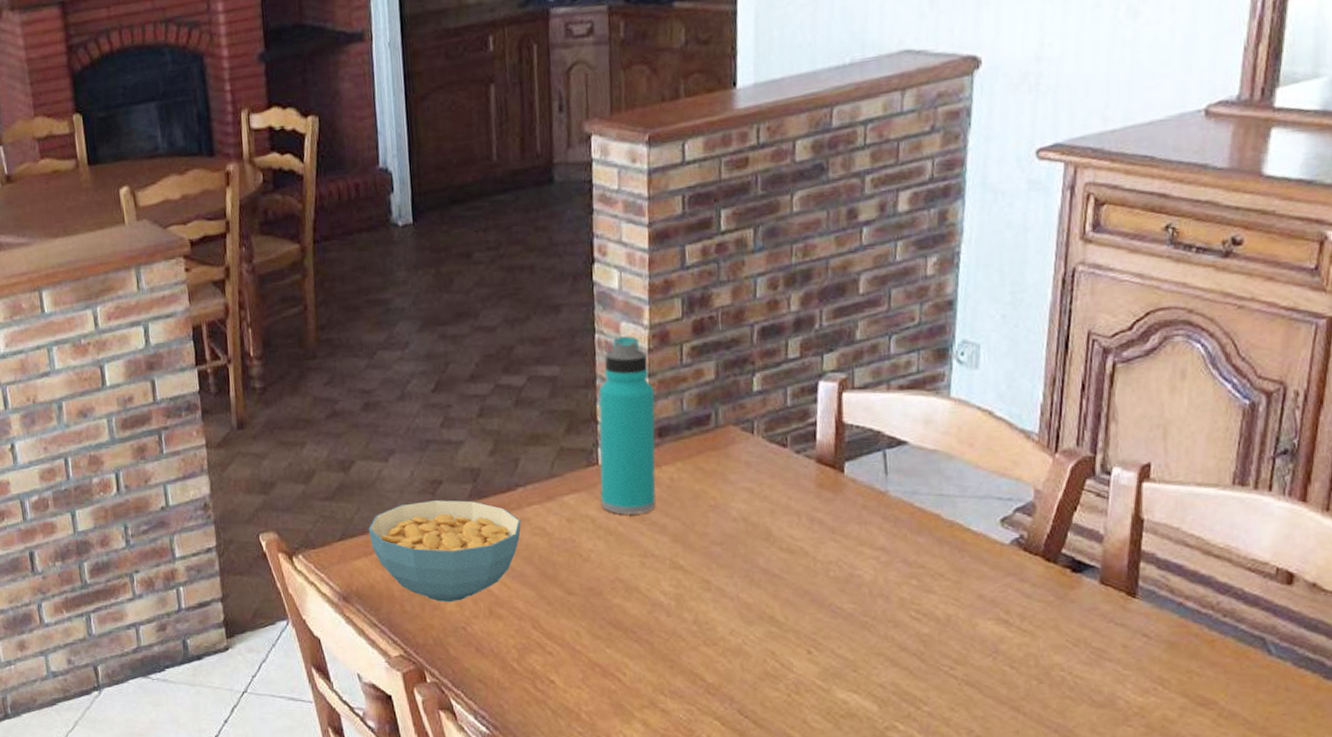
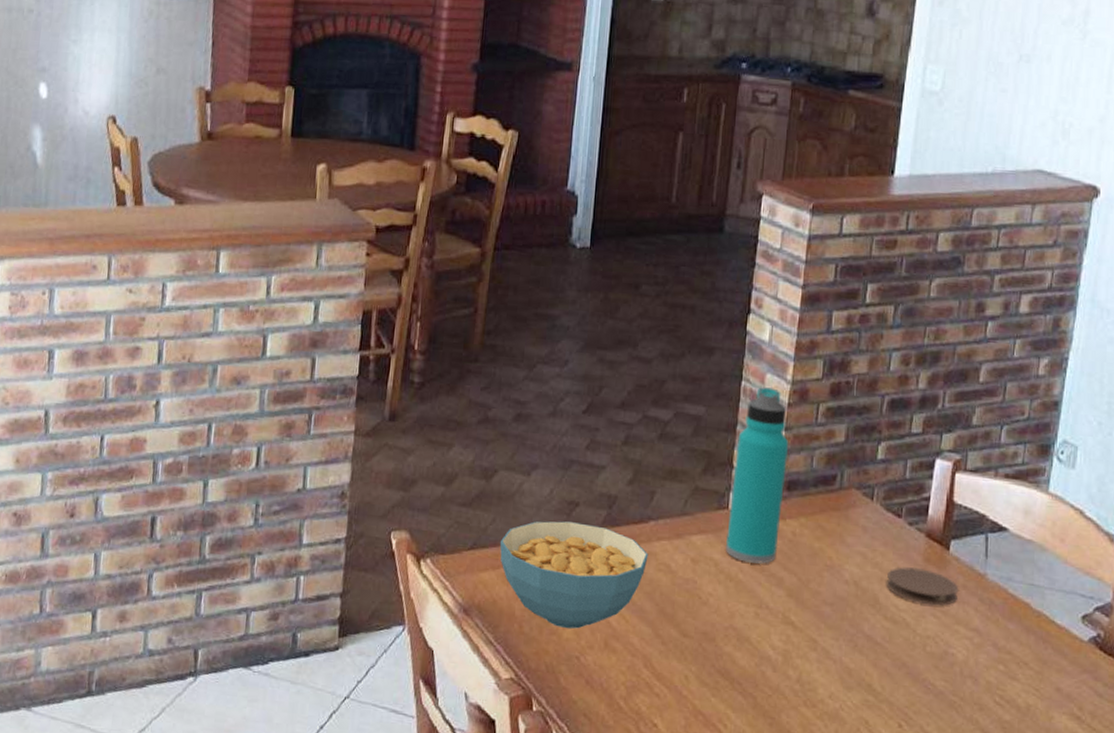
coaster: none [777,495,859,531] -> present [886,567,959,606]

